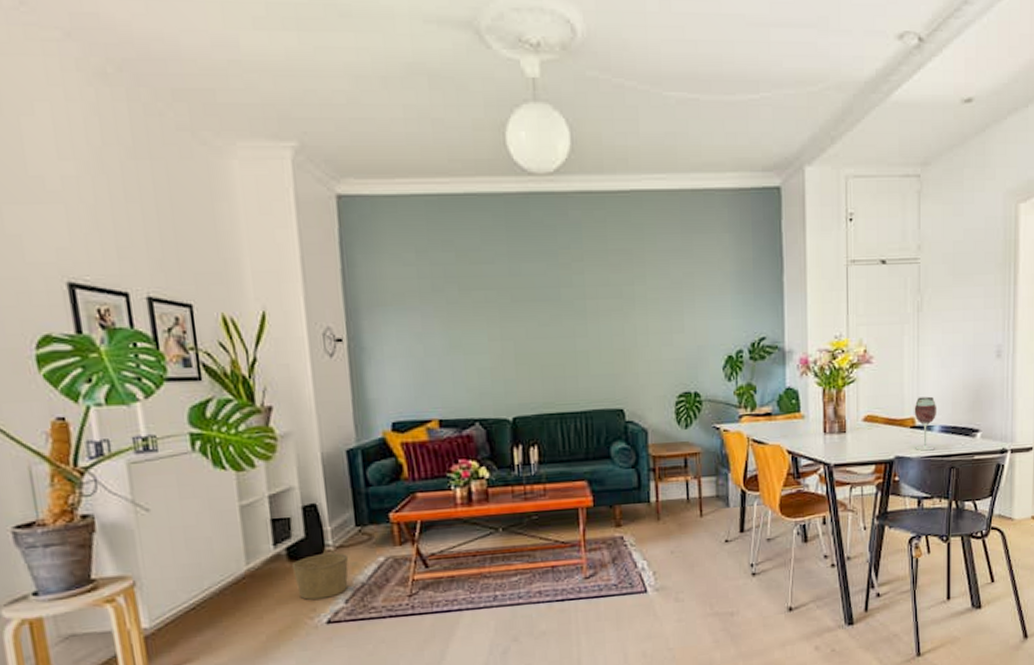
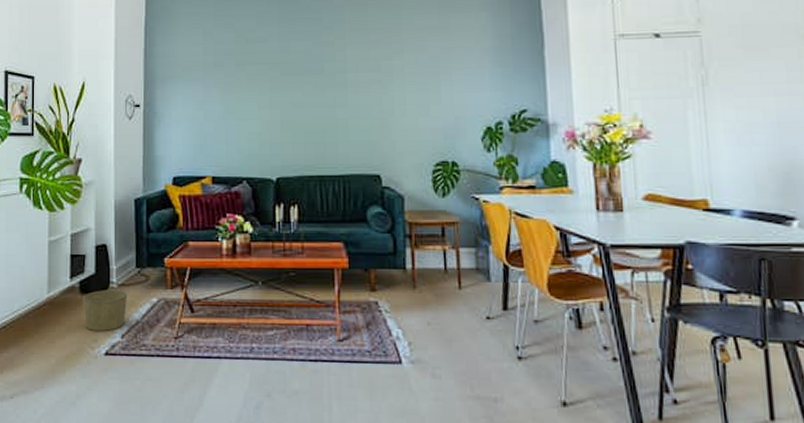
wineglass: present [914,396,937,451] -> none [706,177,737,238]

